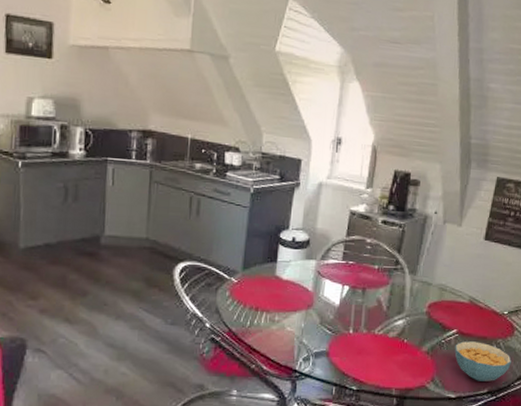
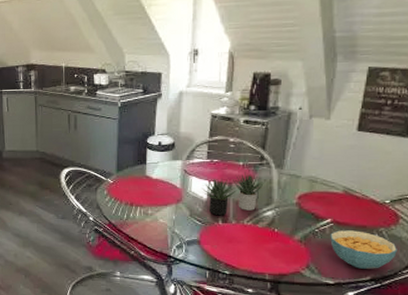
succulent plant: none [335,276,399,325] -> present [202,172,265,216]

